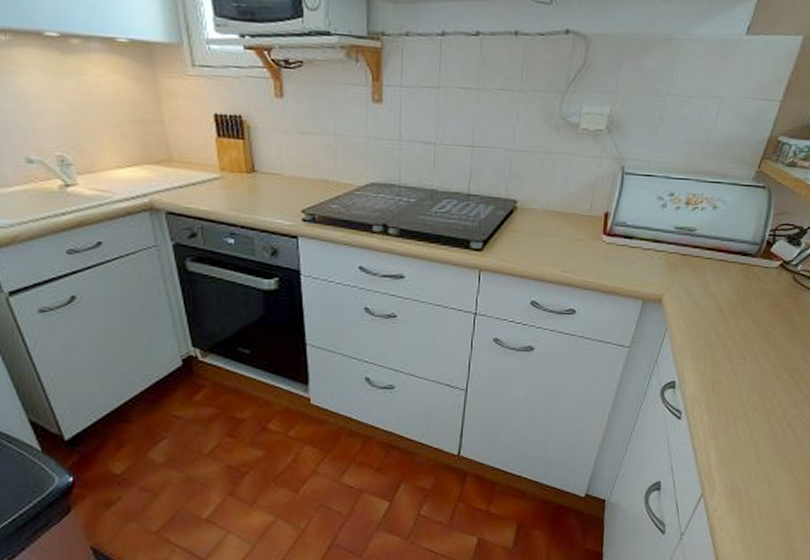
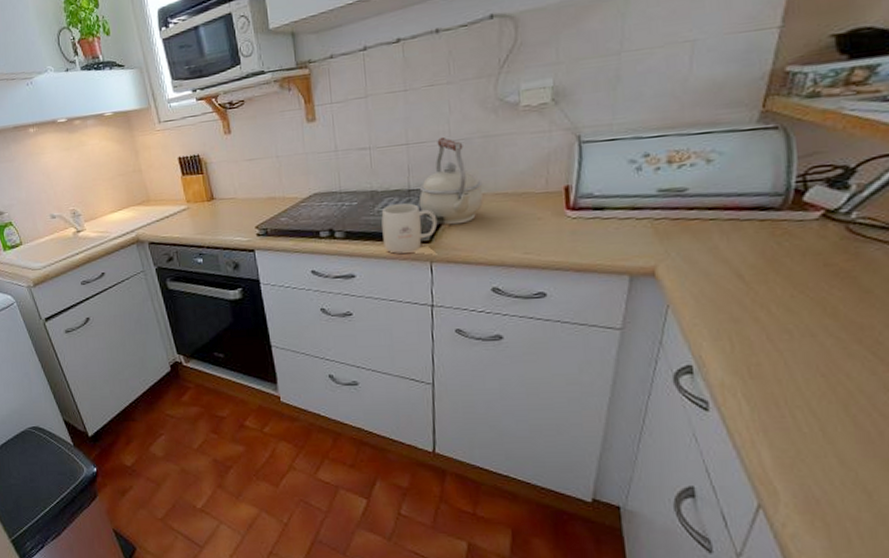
mug: none [436,207,490,260] -> present [381,203,437,255]
kettle: none [476,145,537,236] -> present [418,136,484,226]

